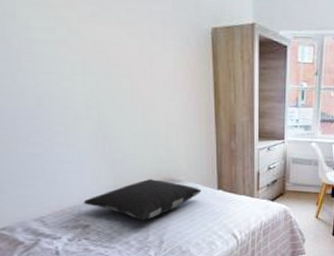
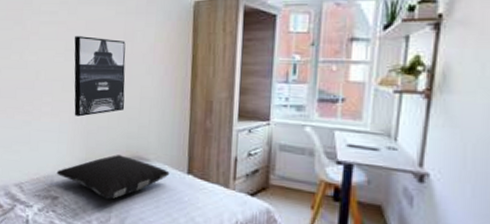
wall art: none [82,58,151,145] -> present [74,36,126,117]

